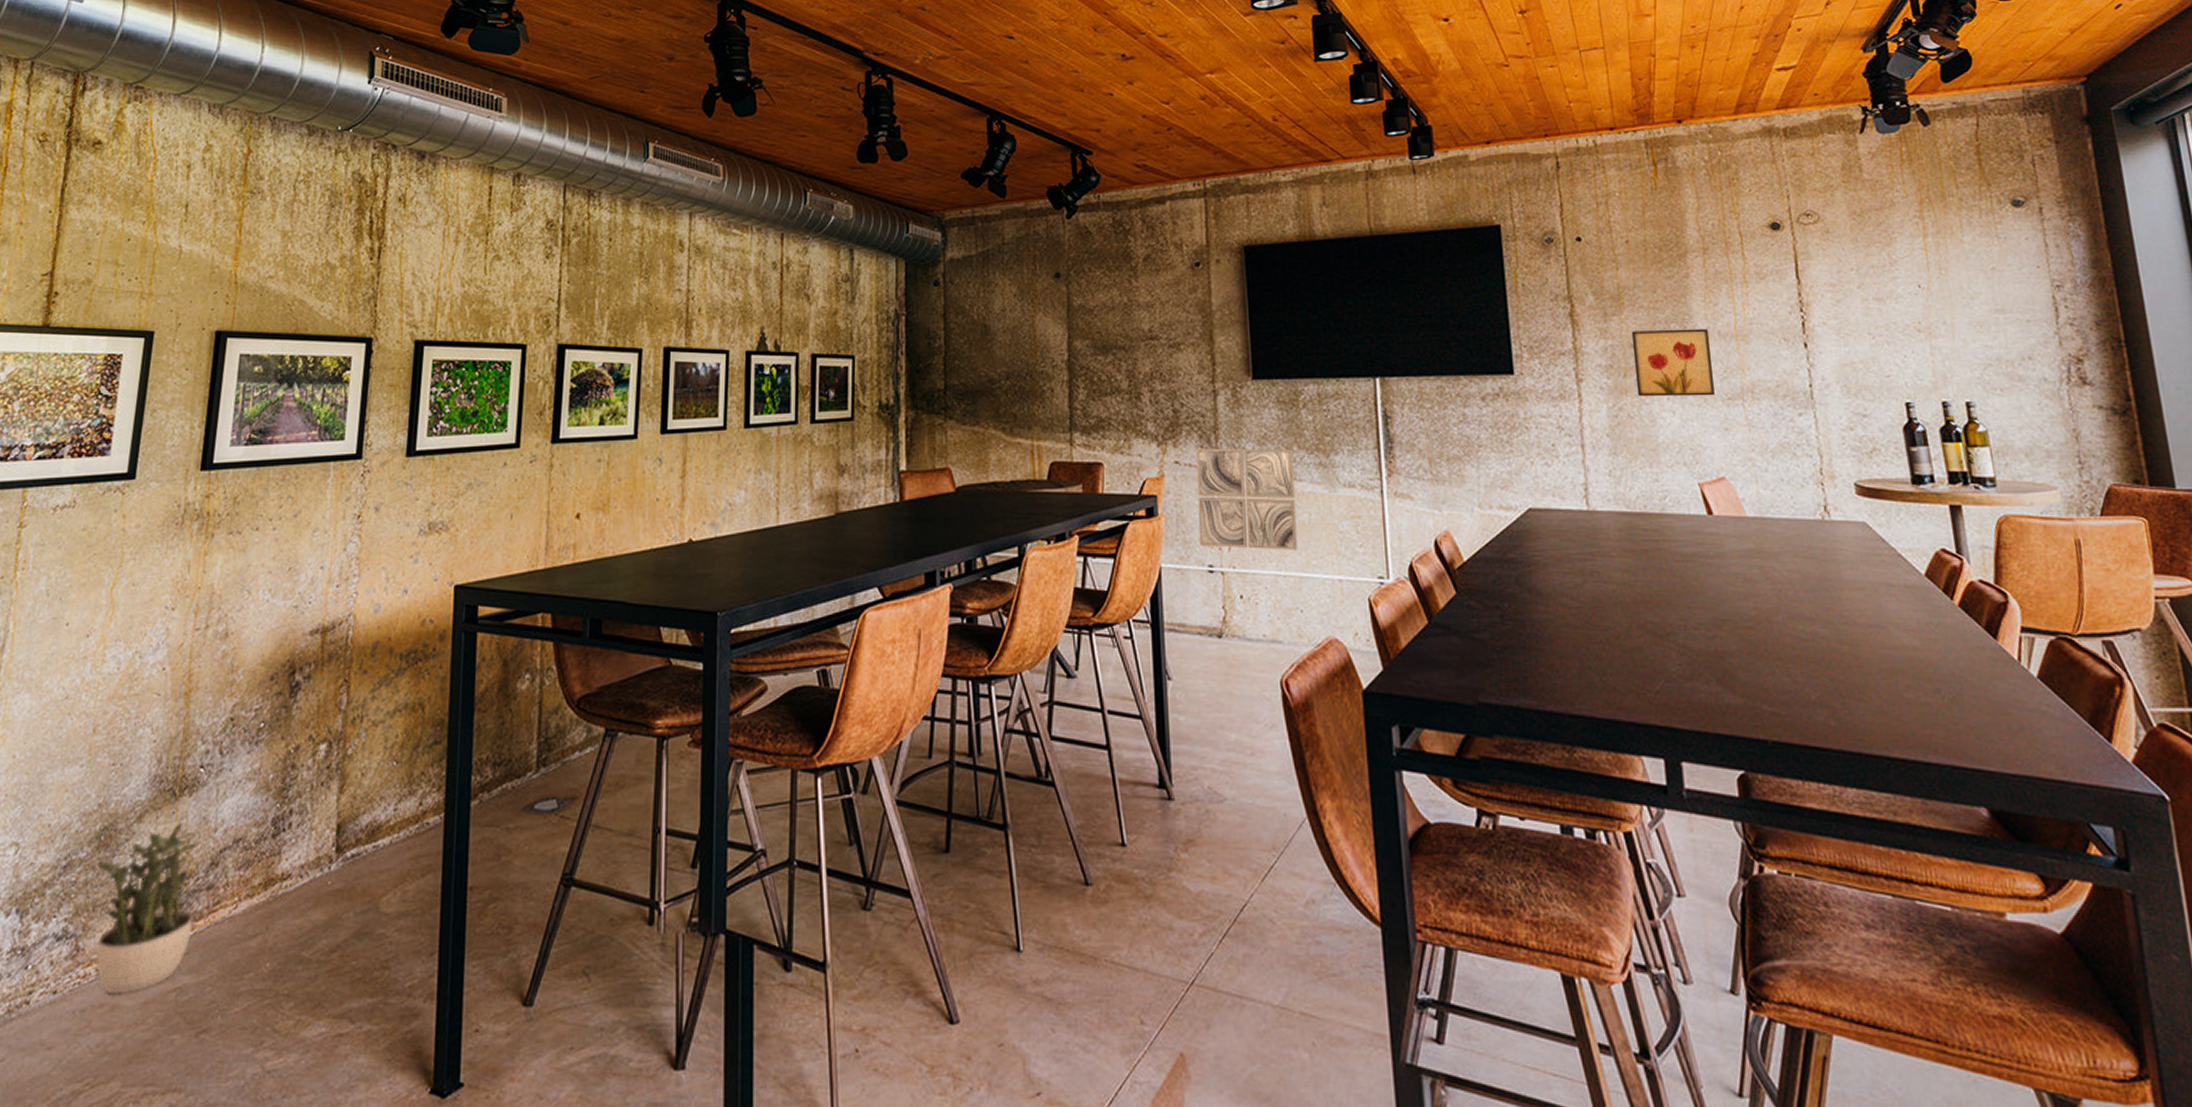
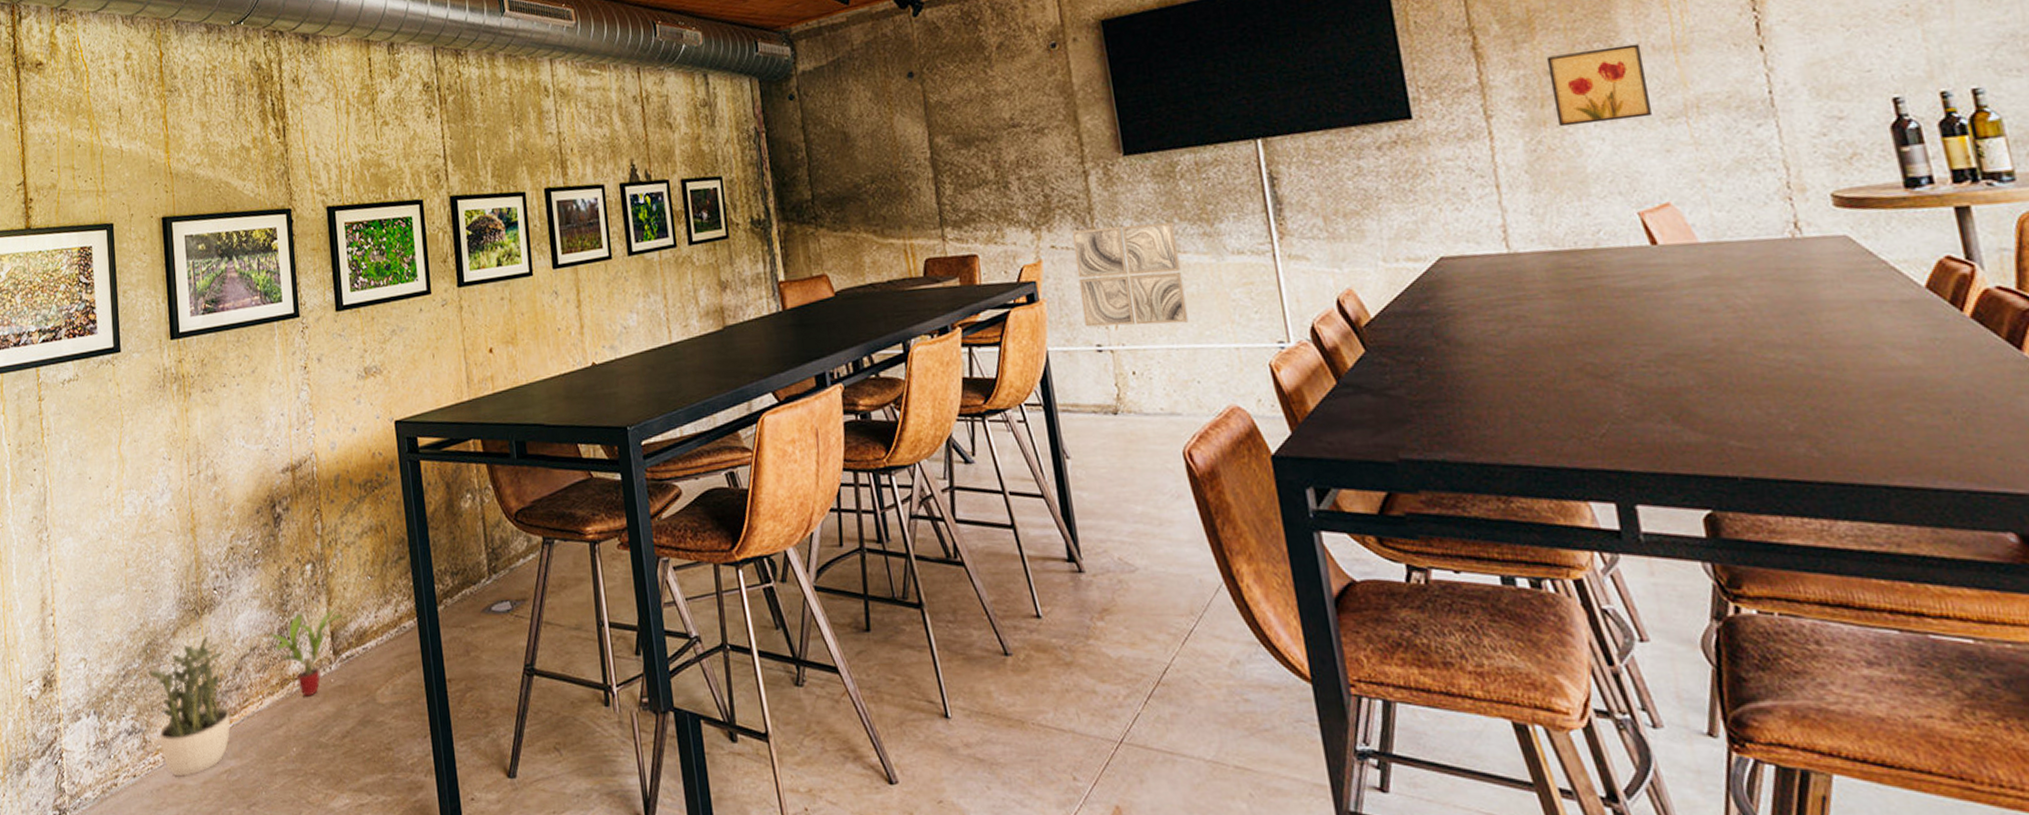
potted plant: none [258,797,356,901] -> present [267,608,343,697]

